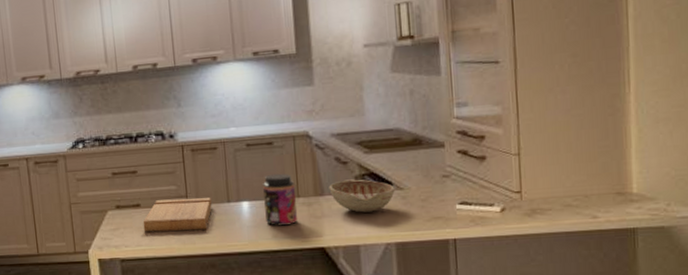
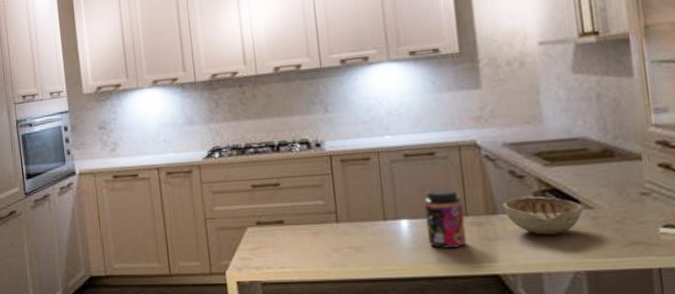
cutting board: present [143,197,212,232] -> none [286,214,366,253]

